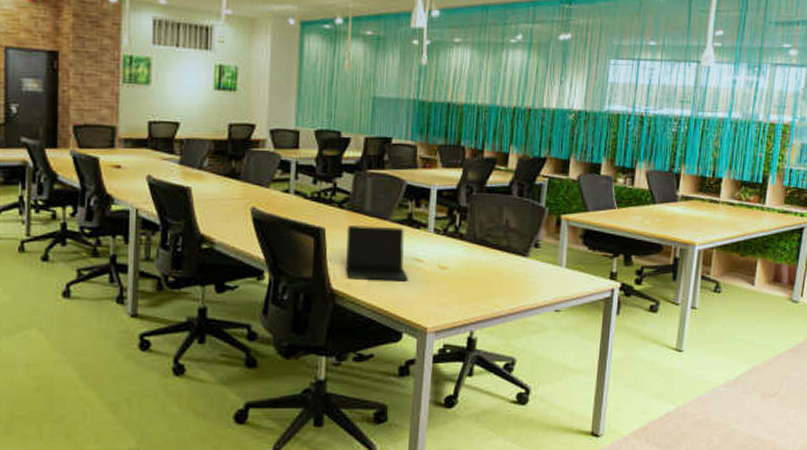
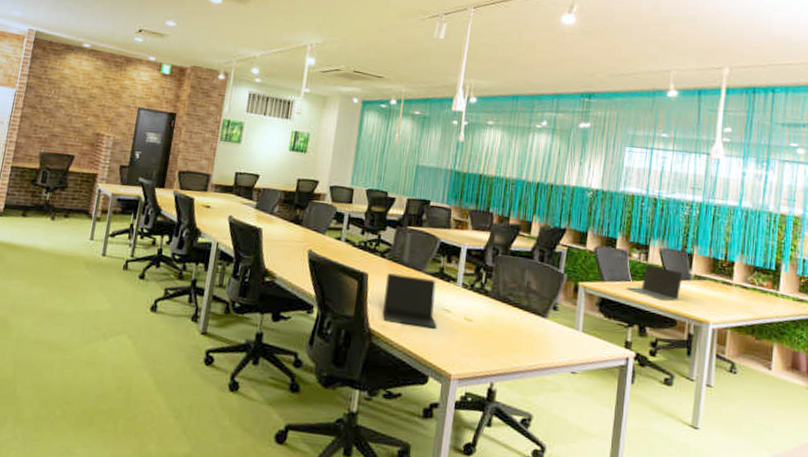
laptop: none [611,188,670,226] -> present [626,263,683,301]

